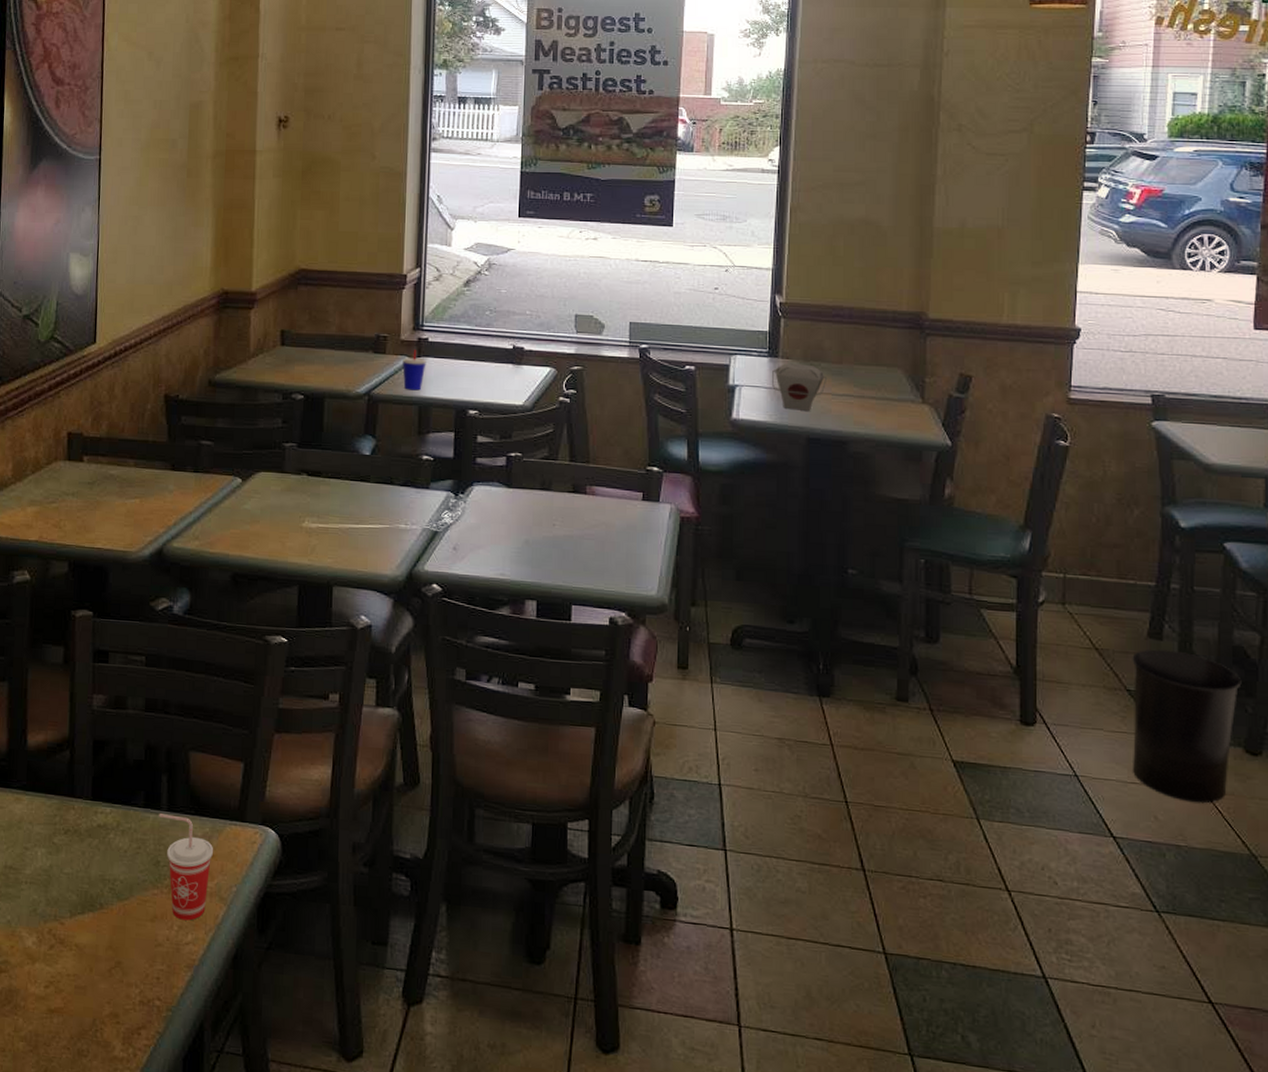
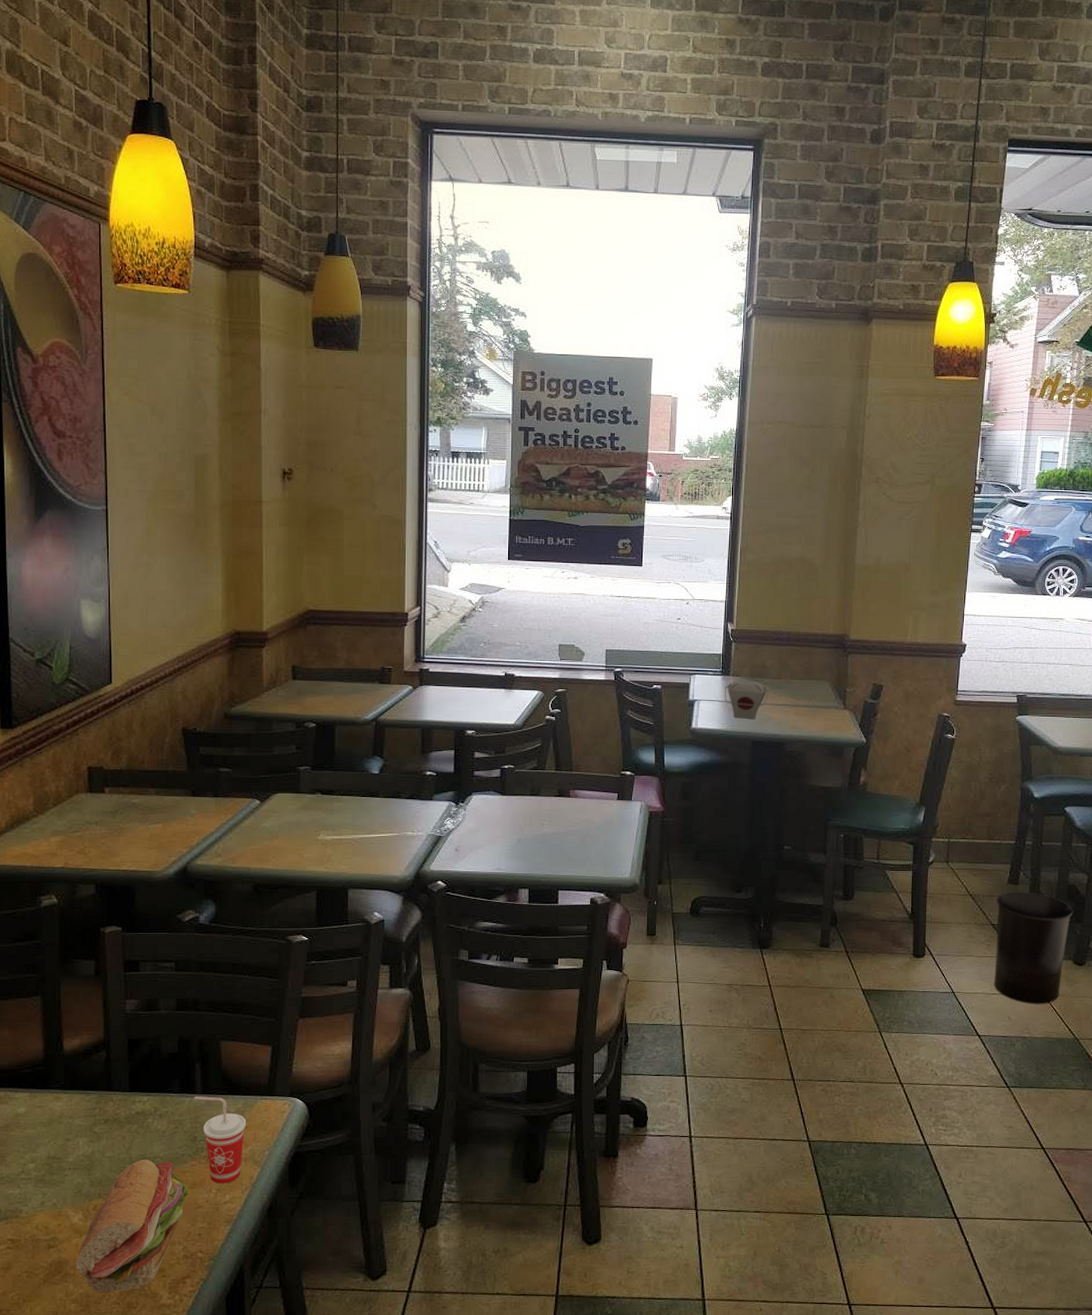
sandwich: none [26,880,148,1035] -> present [76,1159,188,1292]
beverage cup: present [402,350,426,391] -> none [406,679,428,715]

